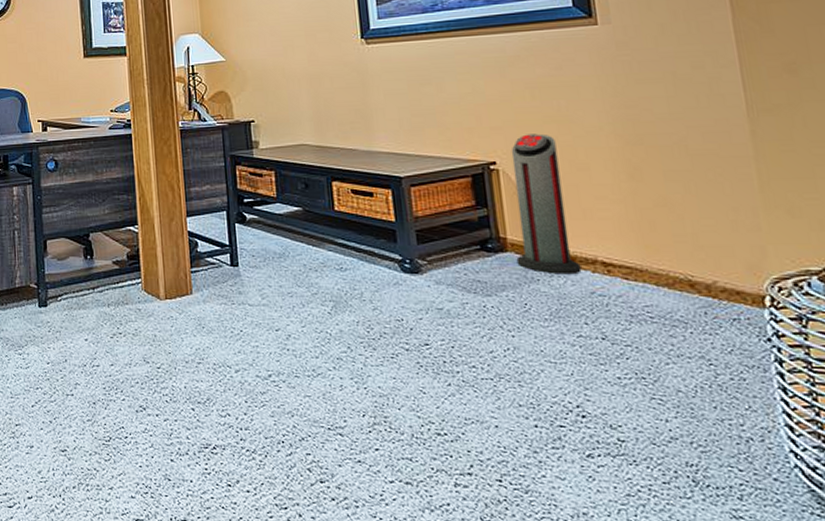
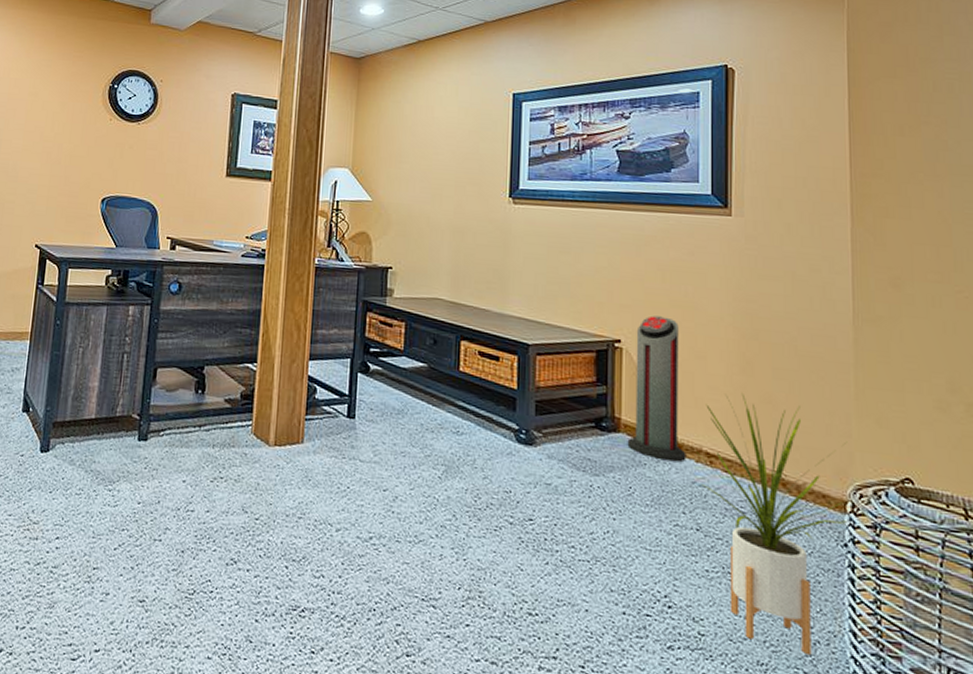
house plant: none [591,198,769,453] -> present [696,392,848,656]

